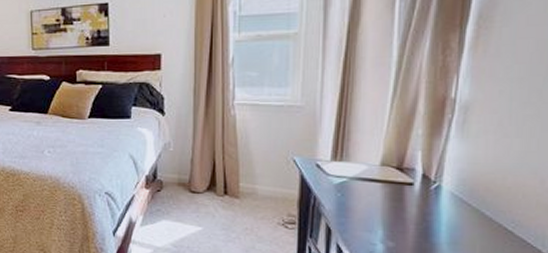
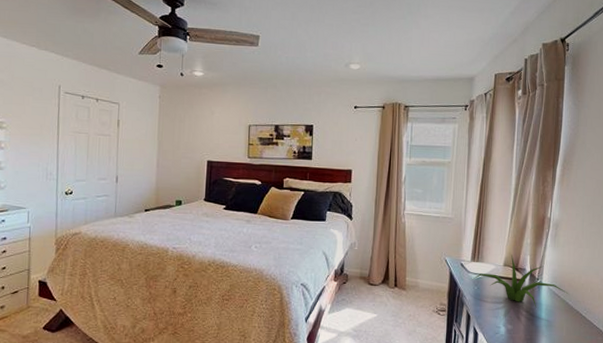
plant: none [333,150,484,219] -> present [472,255,568,307]

